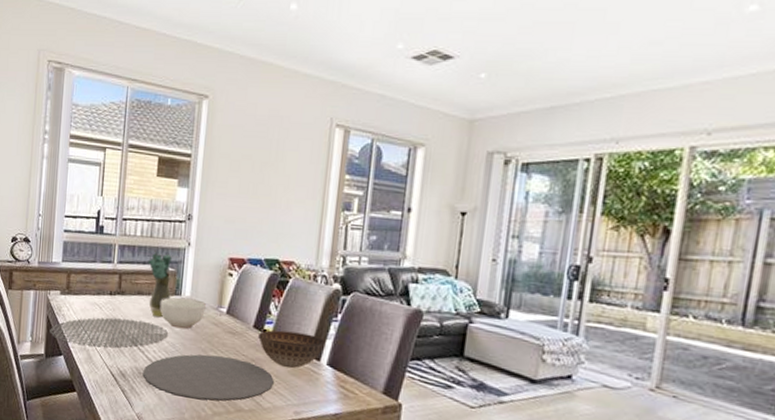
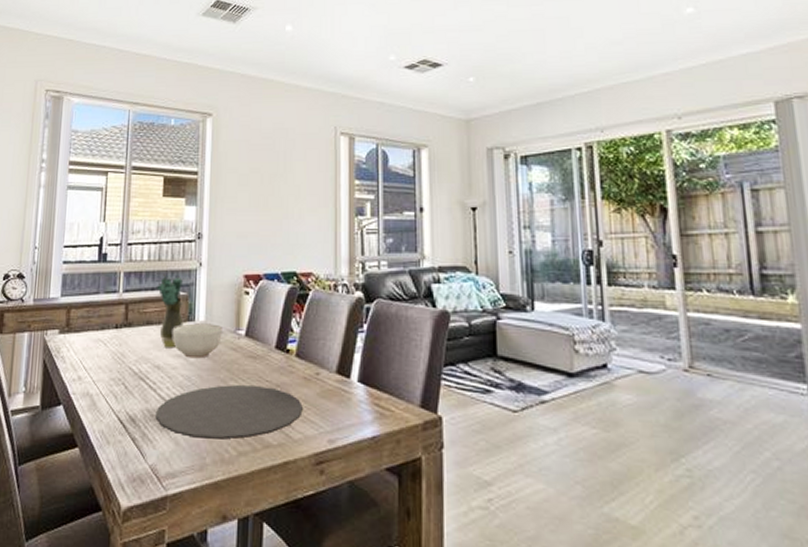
place mat: present [49,317,169,348] -> none [46,353,183,391]
bowl: present [258,330,325,369] -> none [282,348,352,391]

